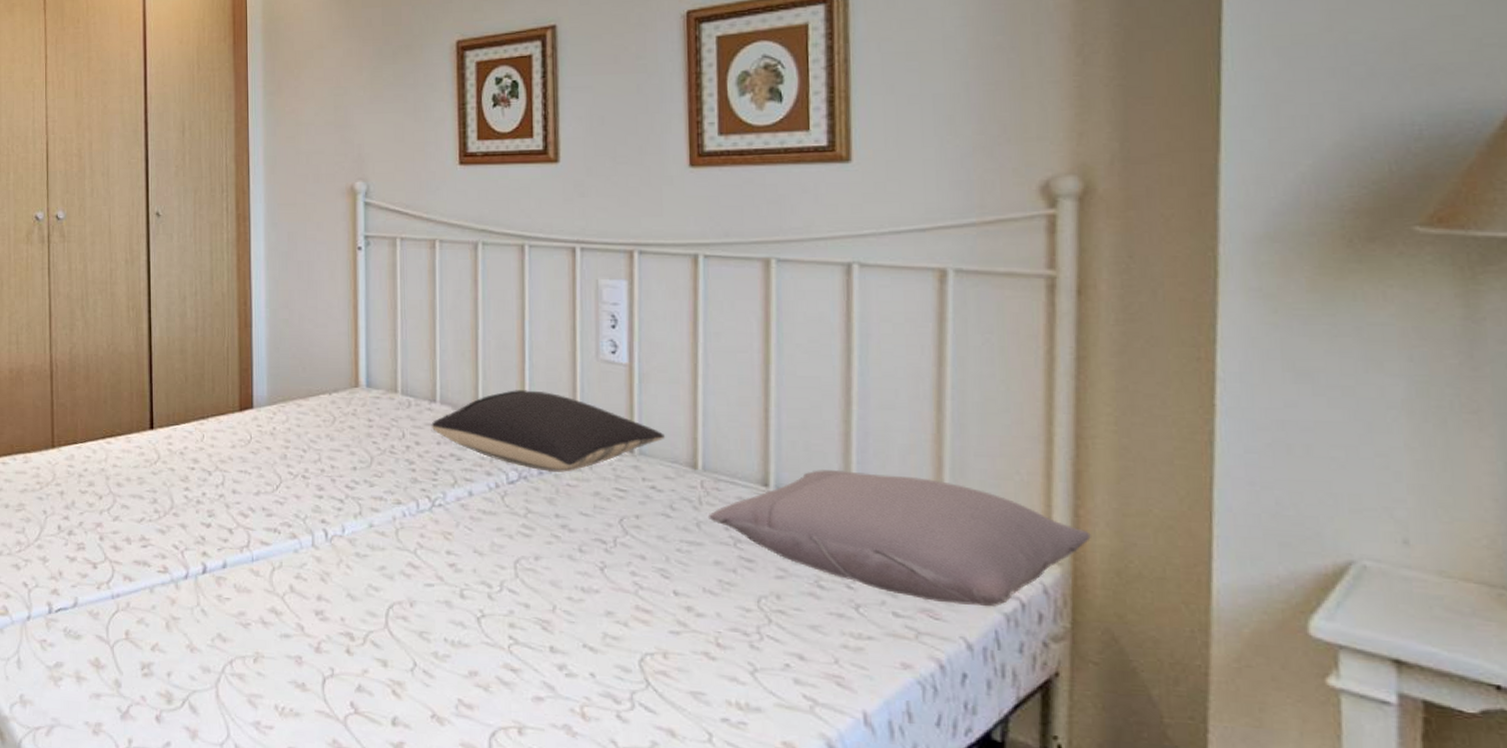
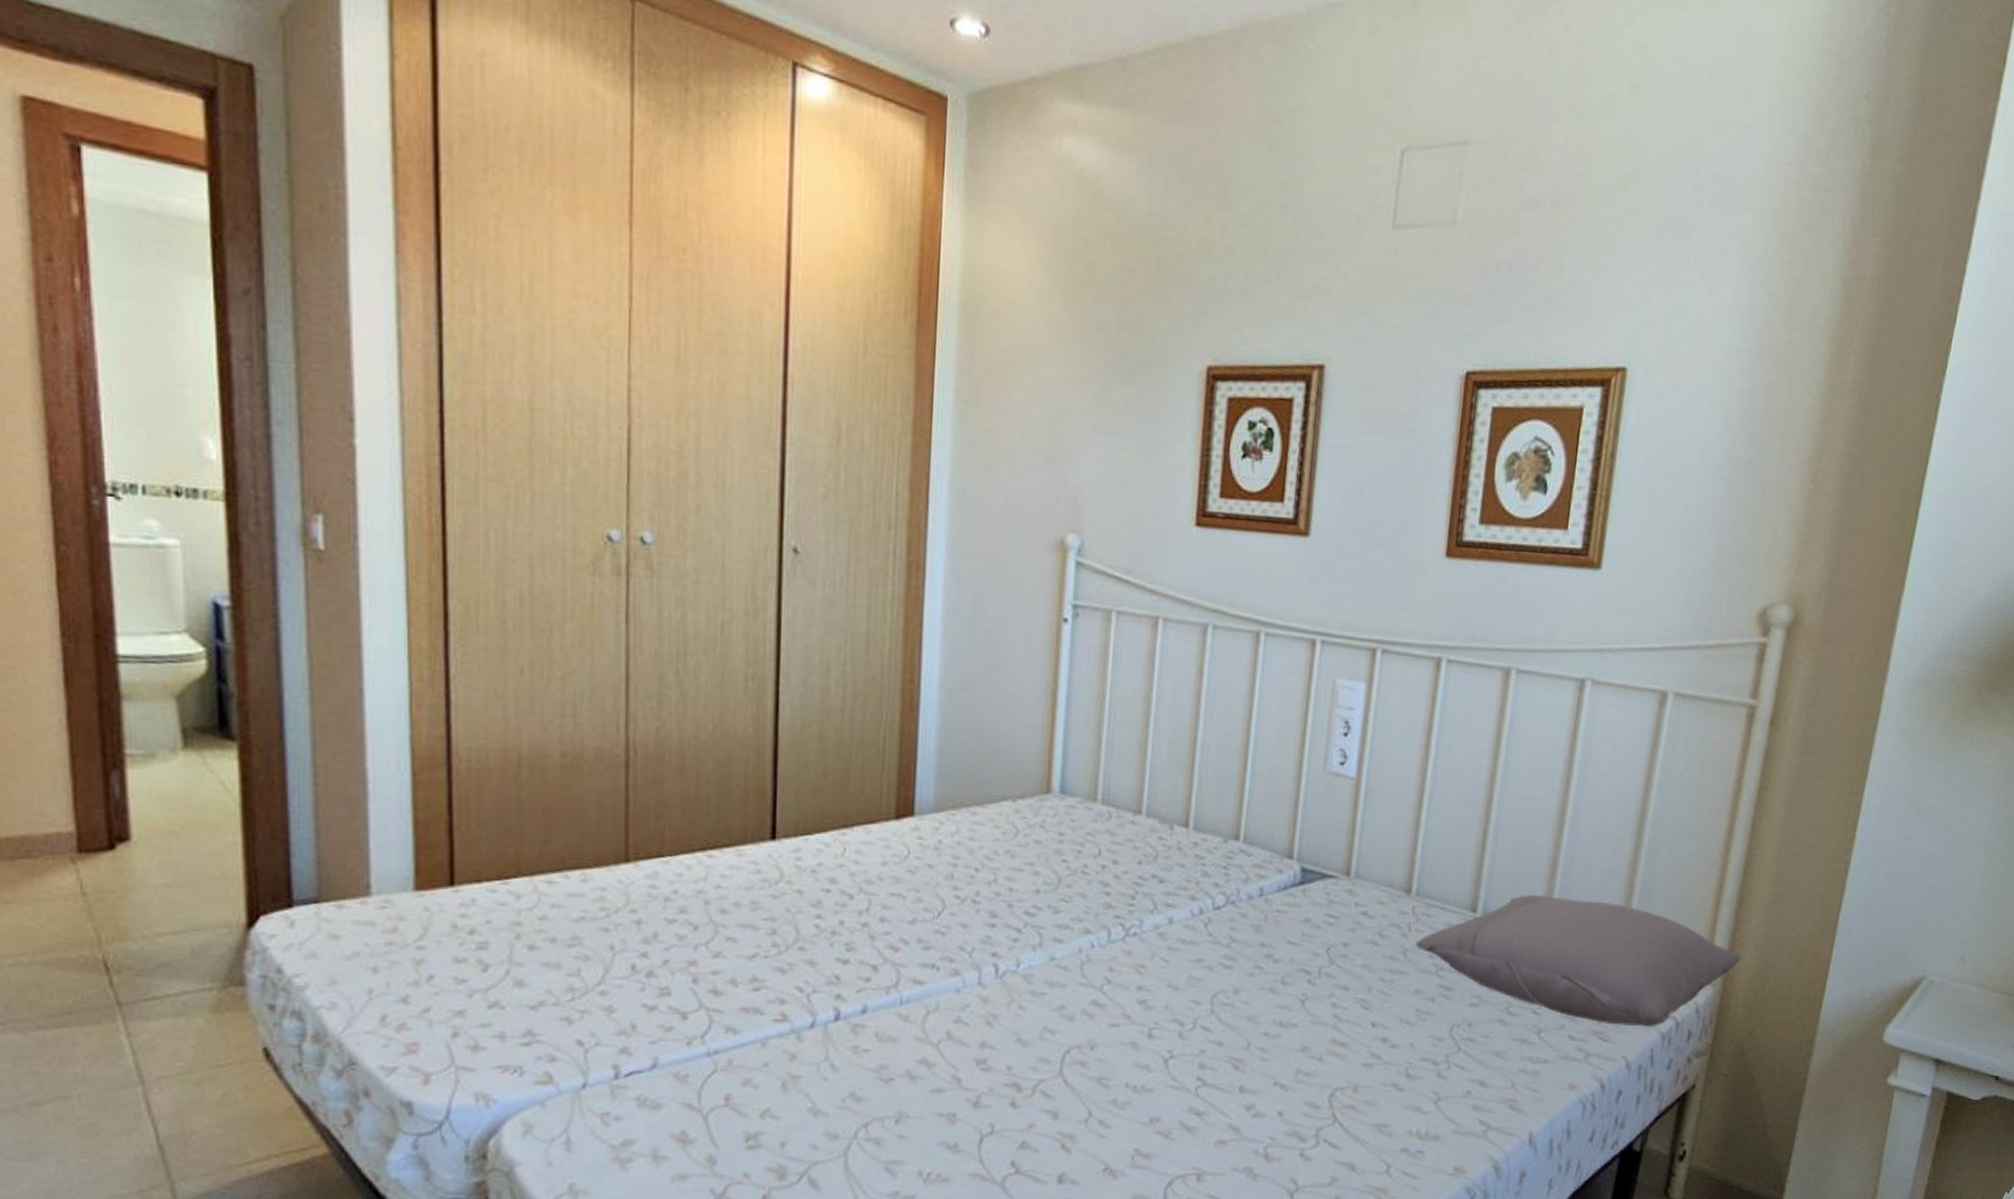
pillow: present [431,390,666,472] -> none [1133,802,1384,897]

